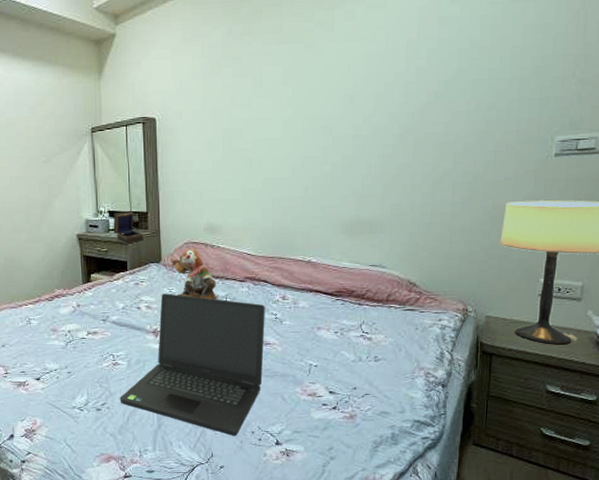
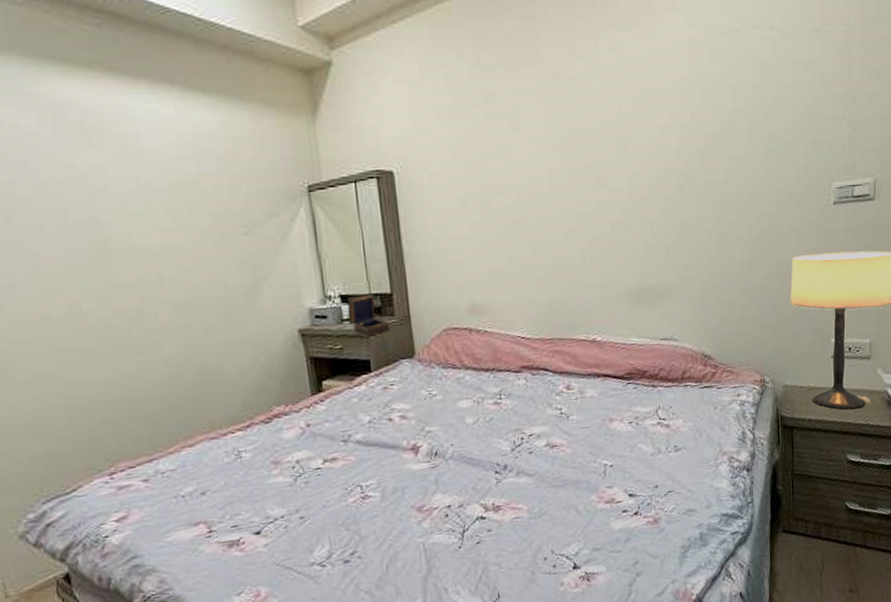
laptop: present [120,293,265,437] -> none [374,396,552,568]
stuffed animal: present [168,248,220,301] -> none [424,335,492,400]

